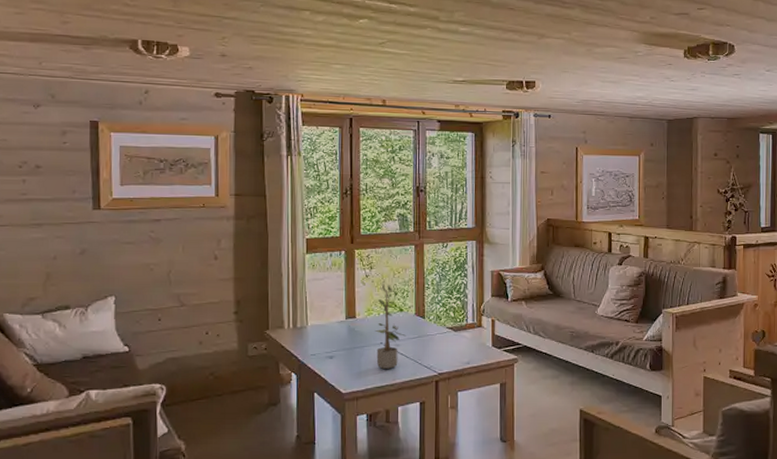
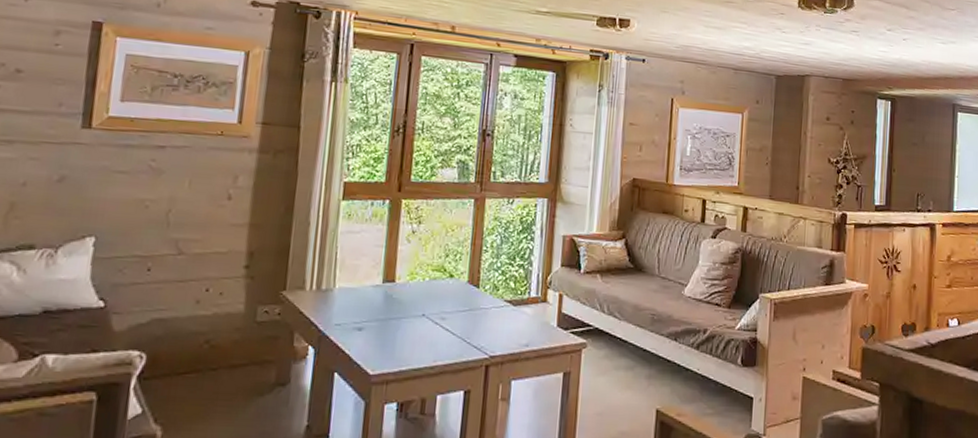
potted plant: present [374,279,407,369] -> none [415,237,455,348]

